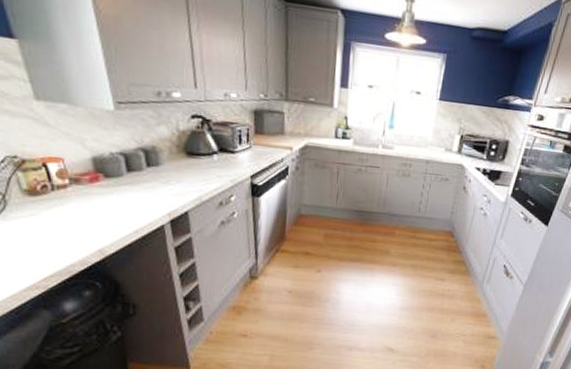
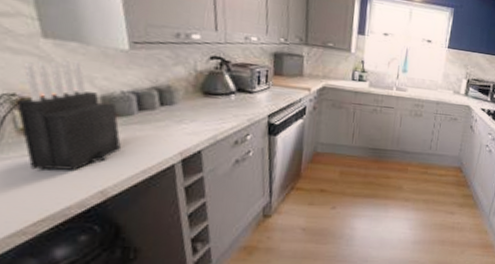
knife block: none [17,121,114,230] -> present [15,59,121,171]

